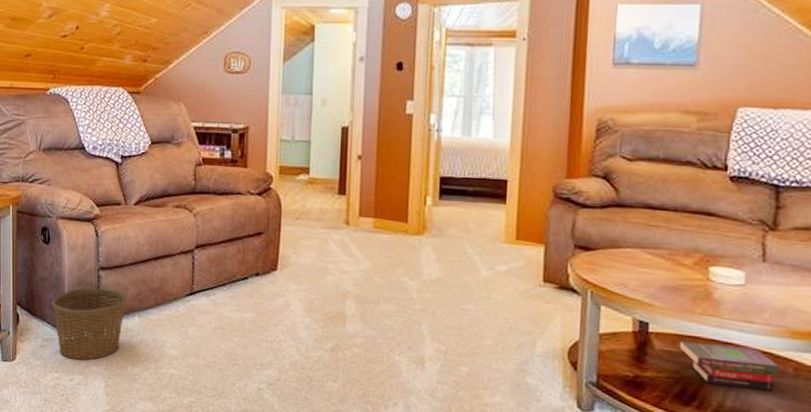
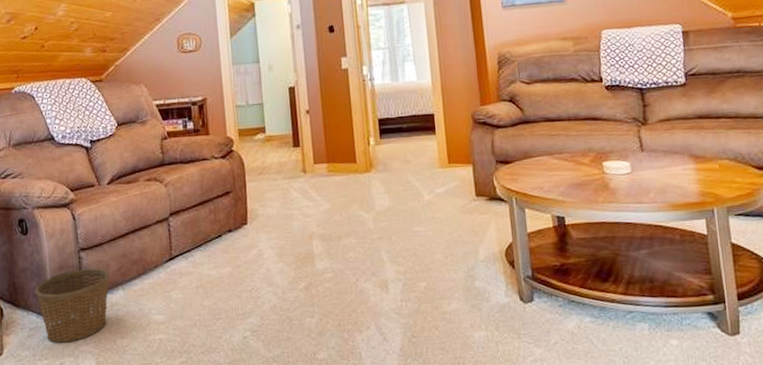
books: present [679,341,779,390] -> none [591,224,669,259]

